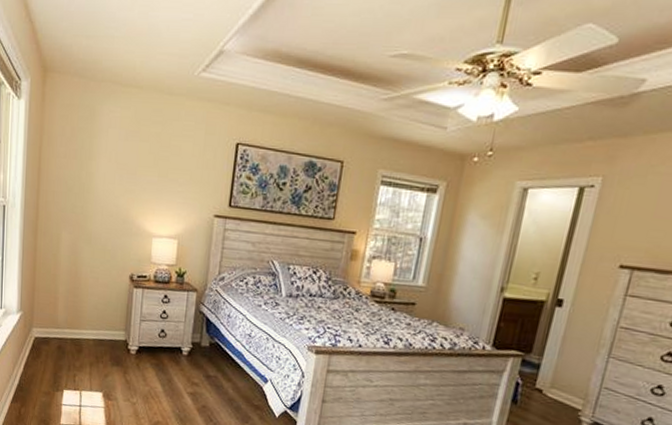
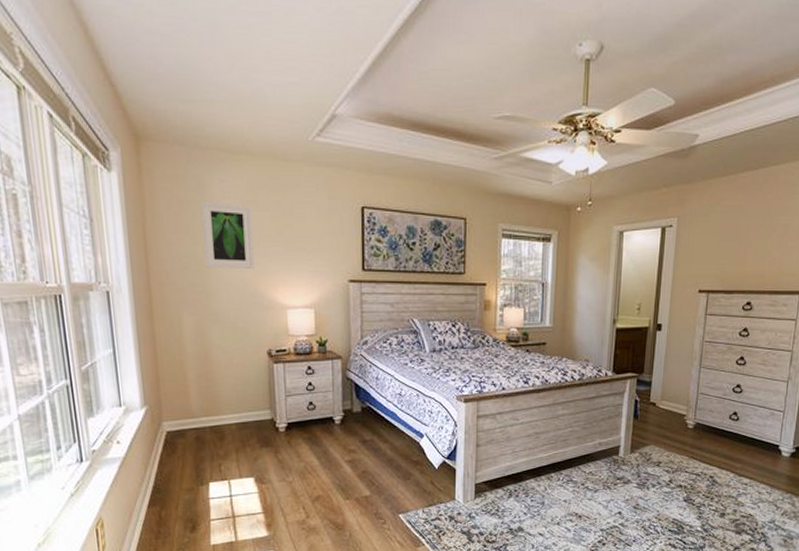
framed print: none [86,130,133,196] -> present [200,202,255,268]

